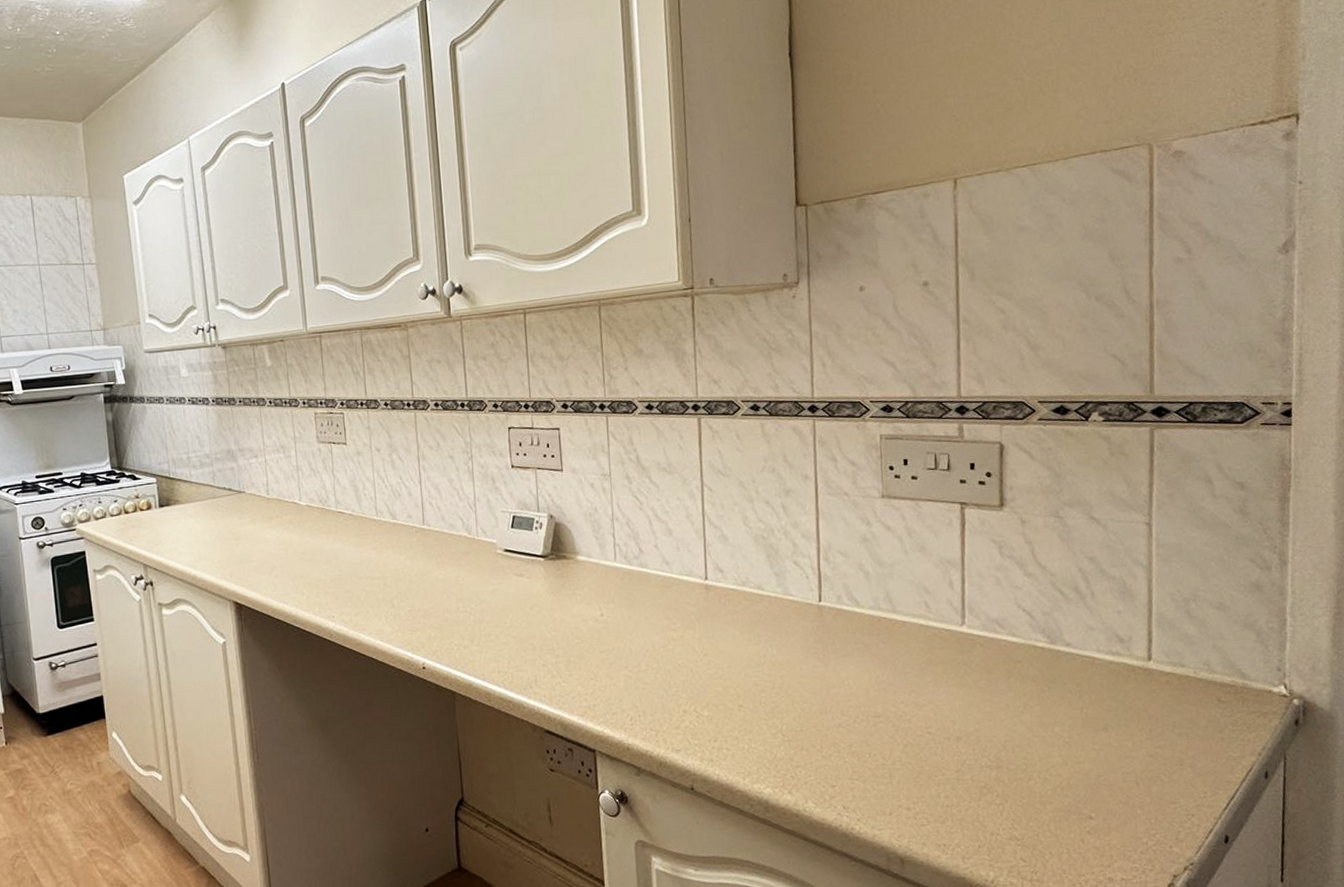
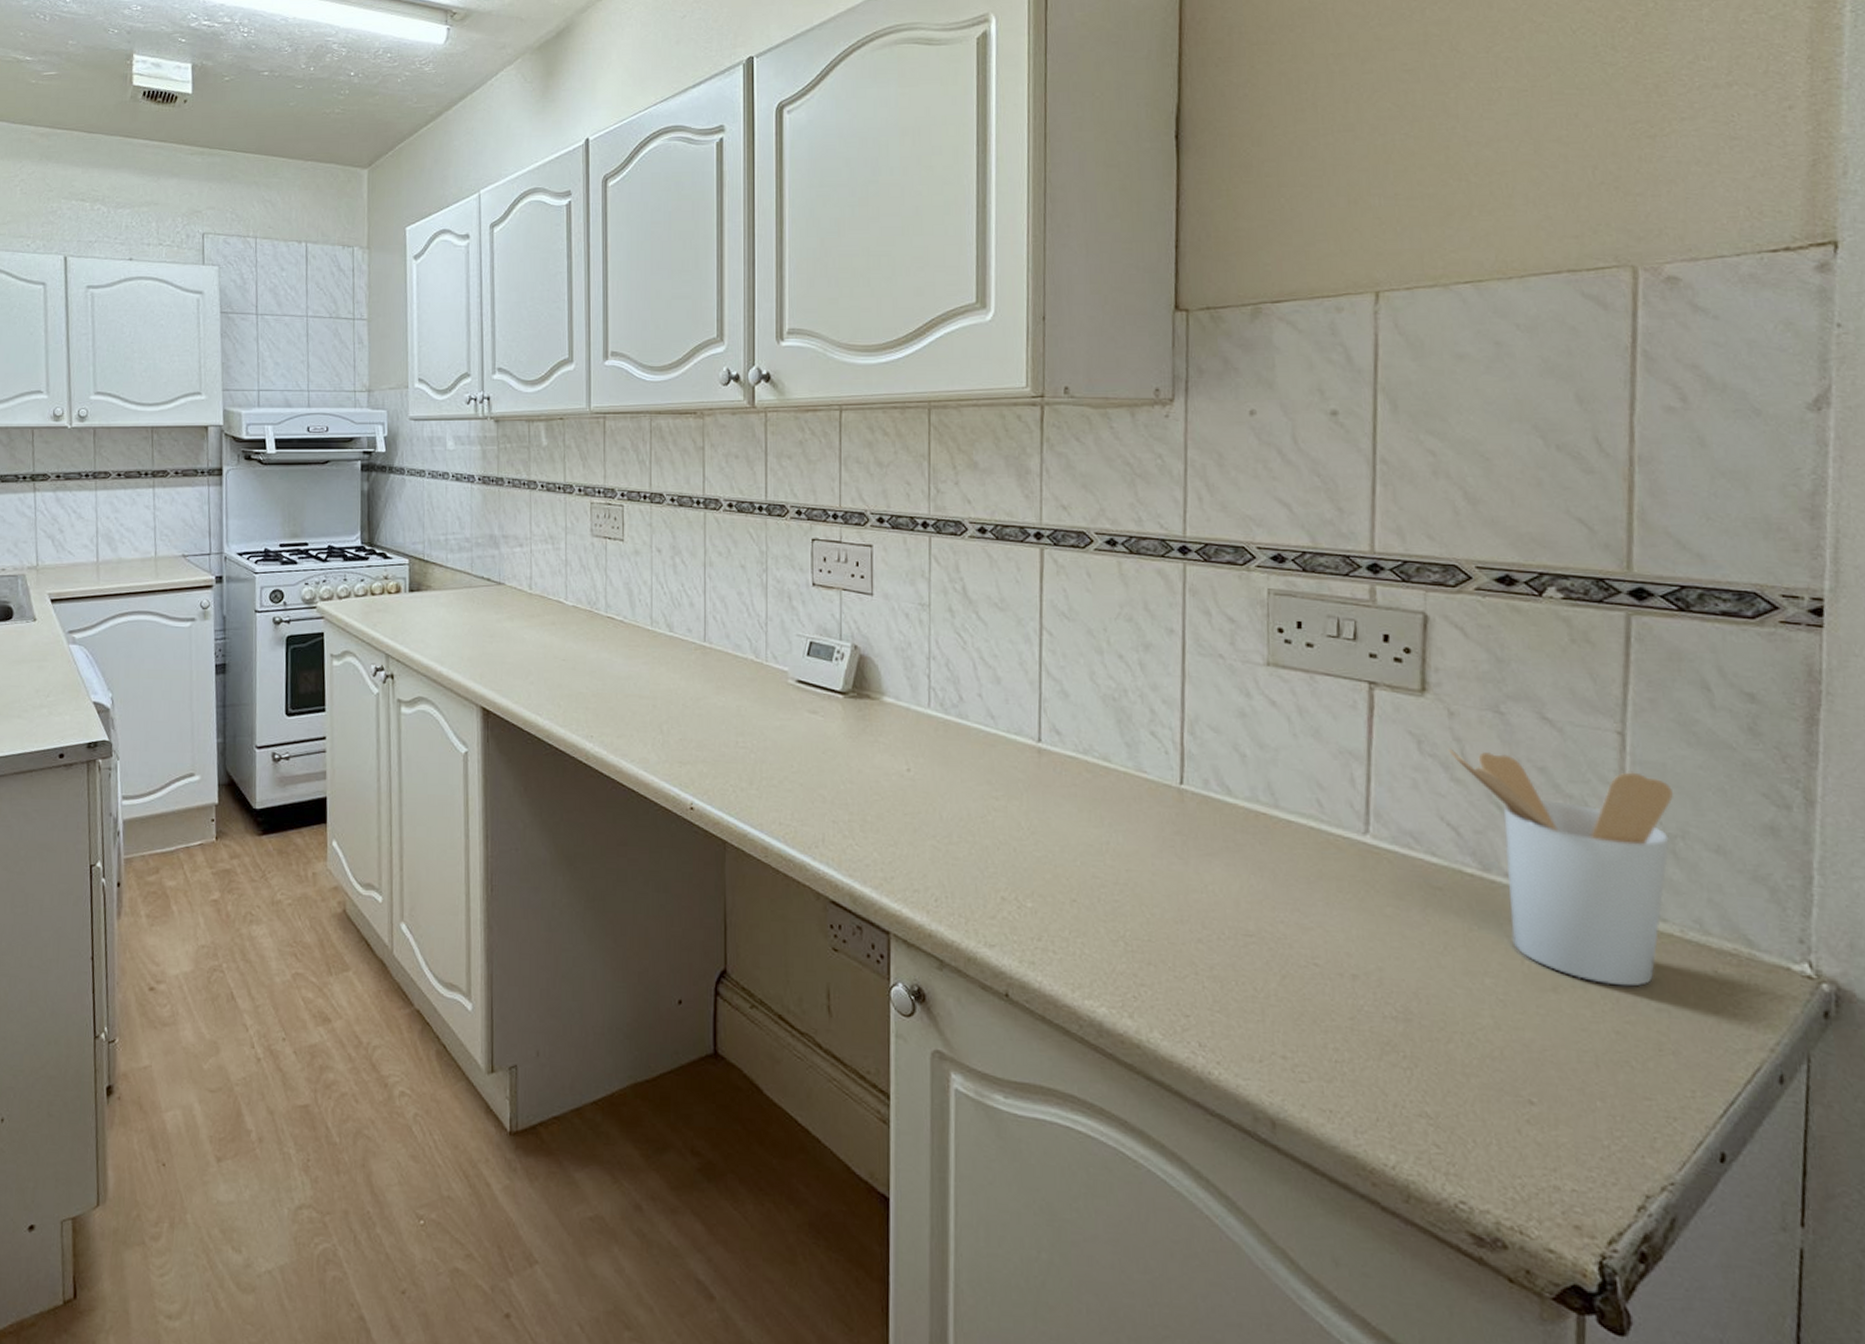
utensil holder: none [1021,550,1187,720] -> present [1447,748,1673,987]

